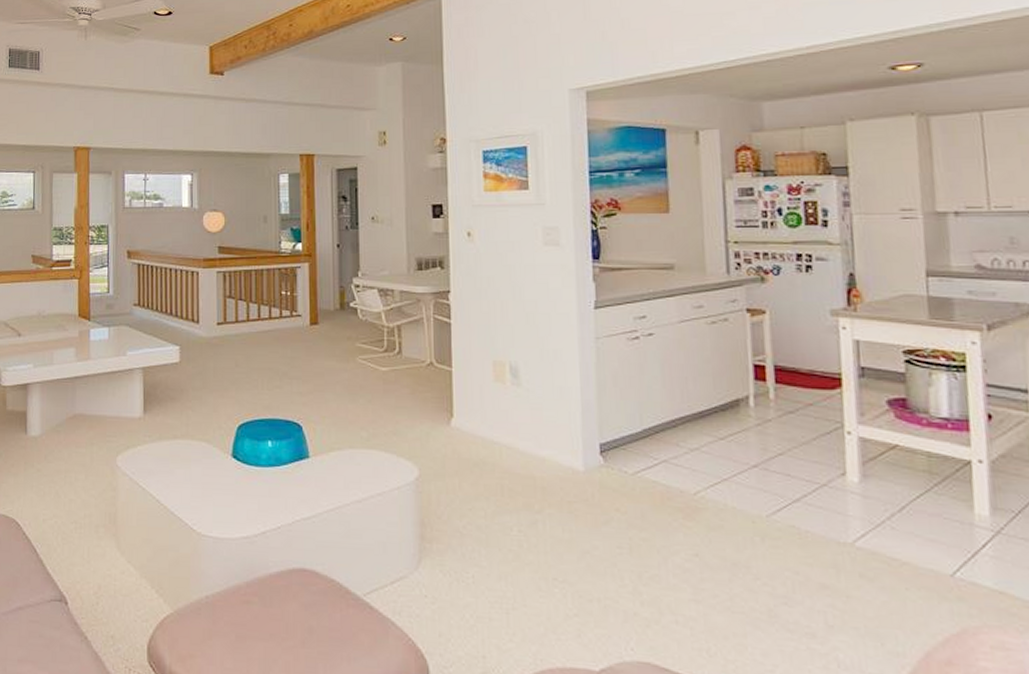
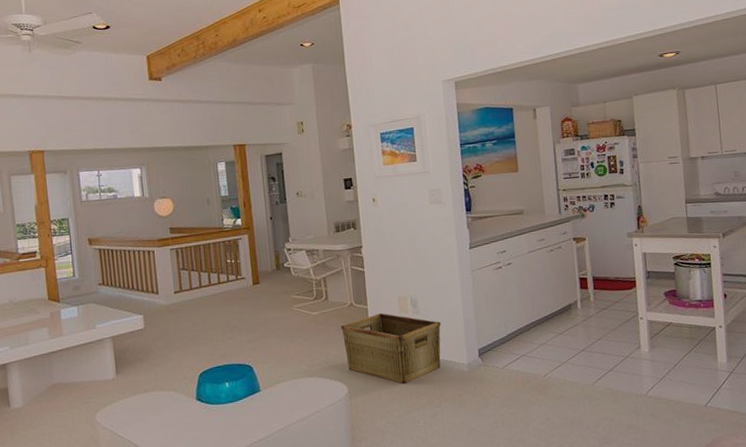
hamper: none [416,379,549,476] -> present [341,313,441,385]

